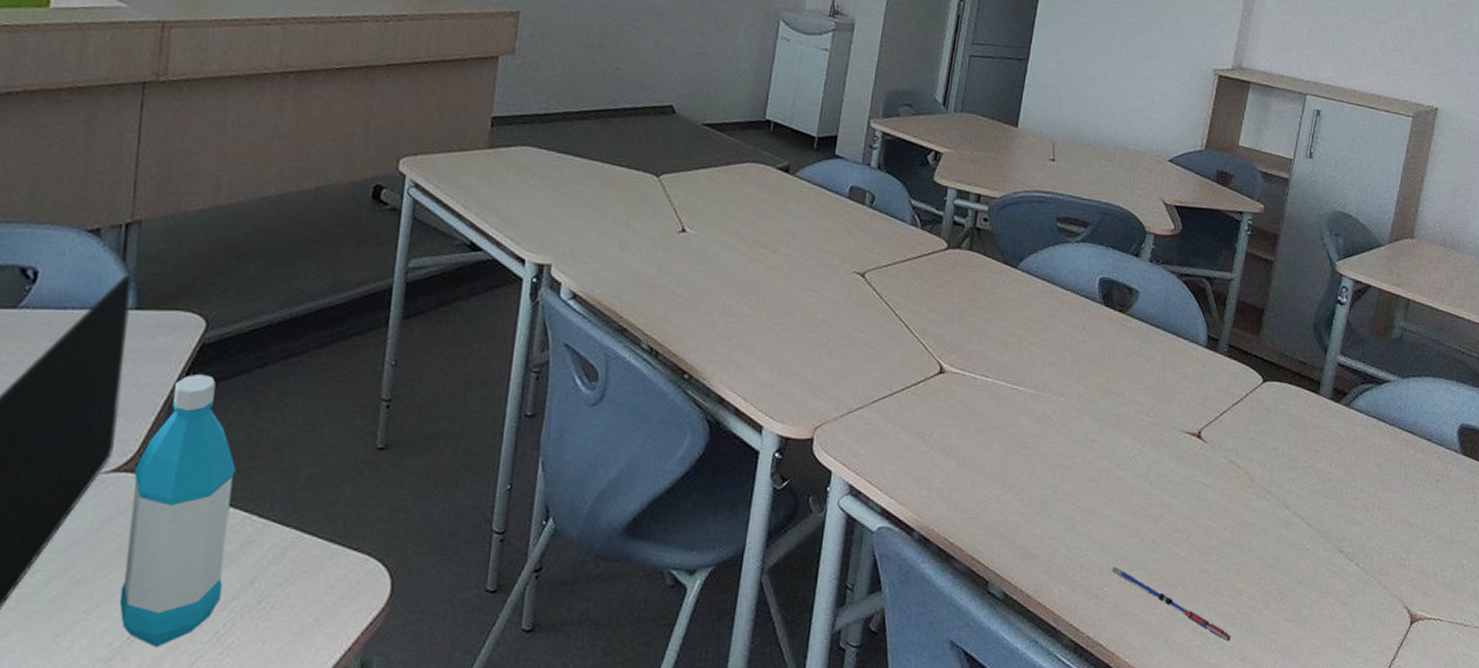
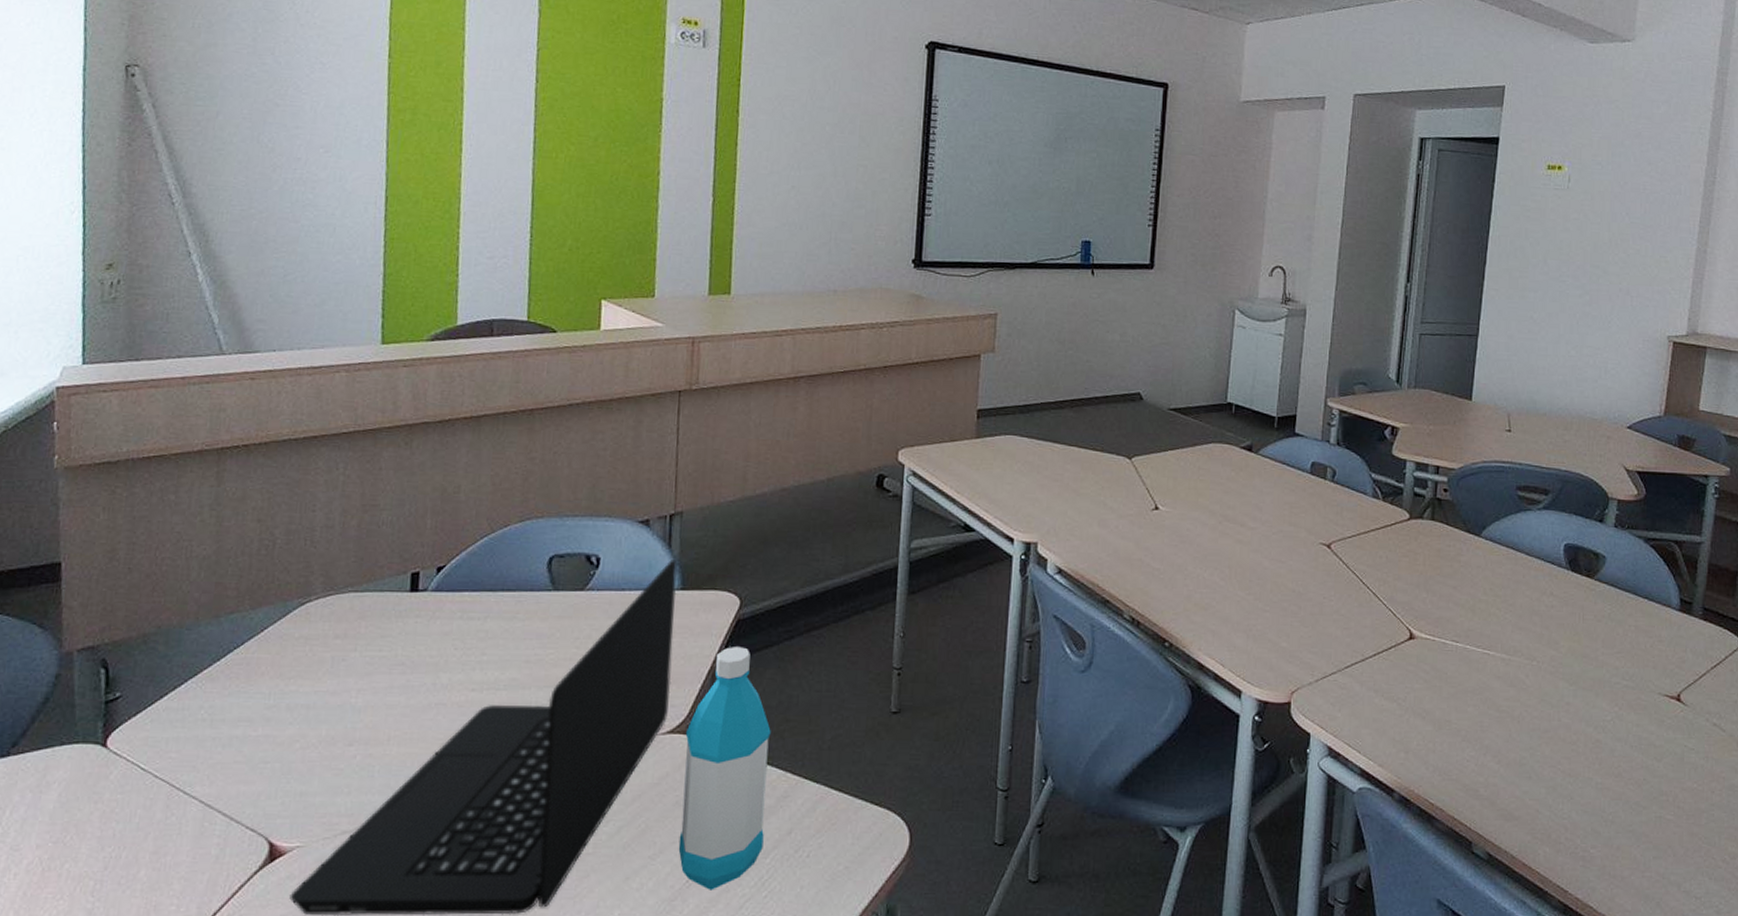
pen: present [1112,567,1232,642] -> none [1597,829,1728,906]

